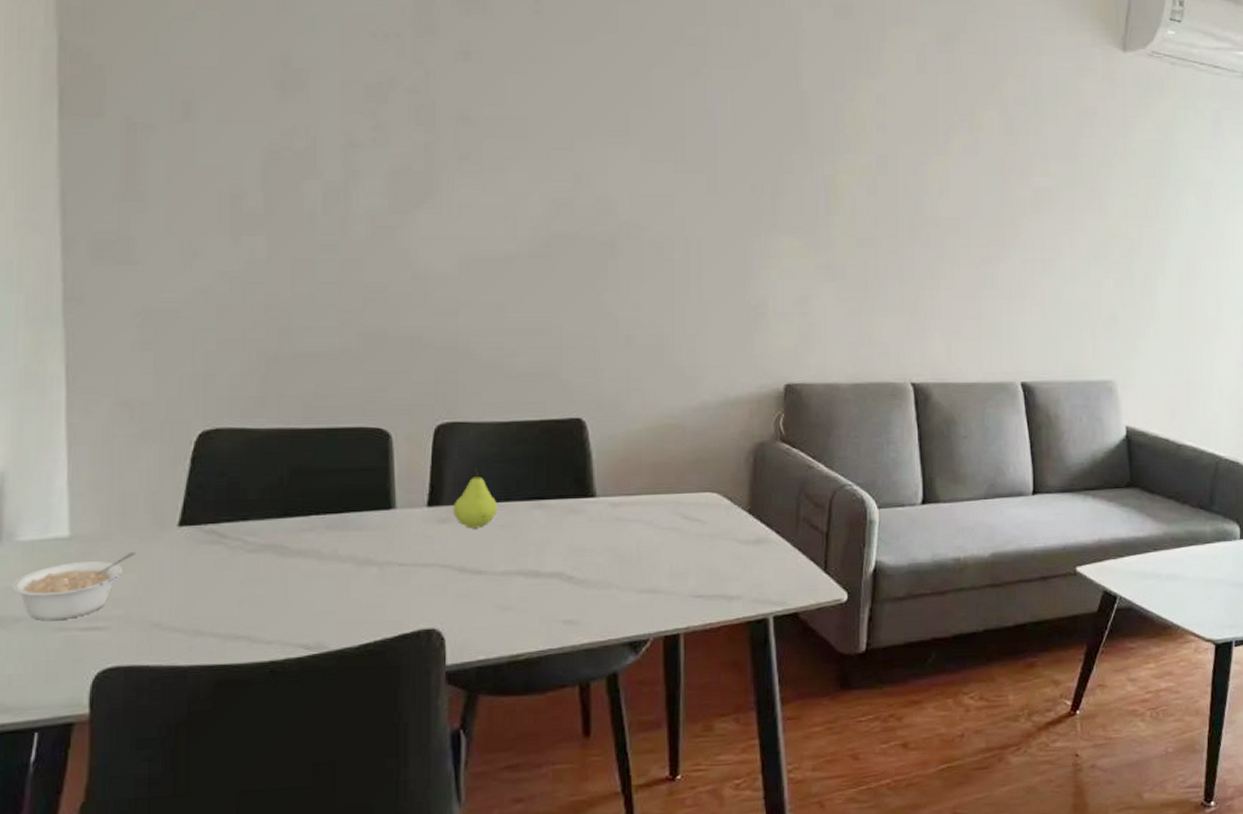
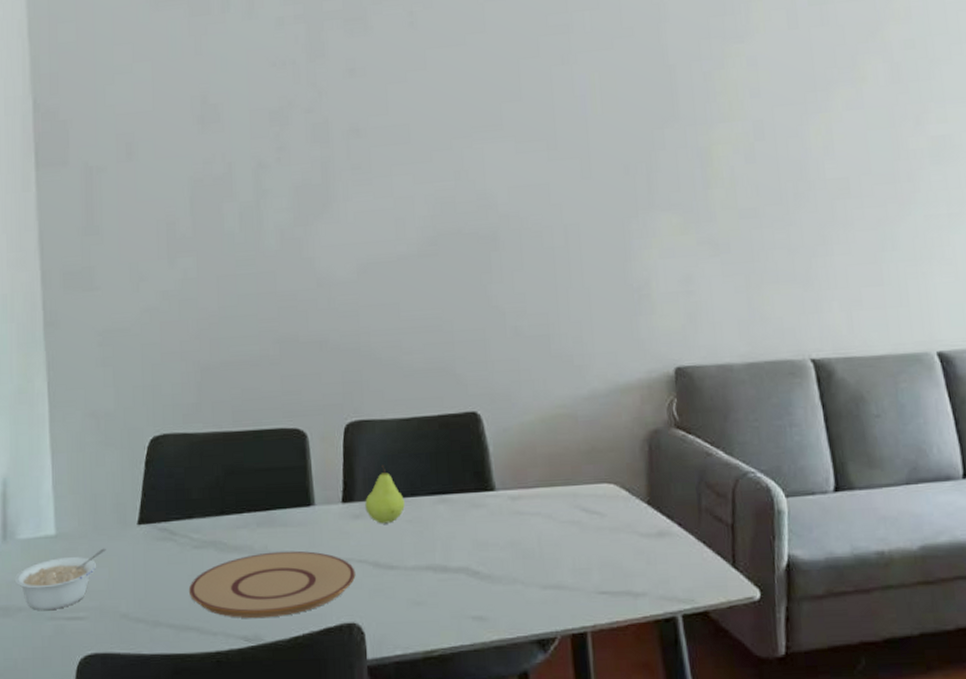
plate: none [239,555,438,626] -> present [188,550,356,619]

